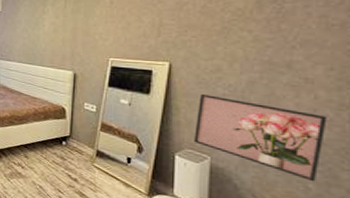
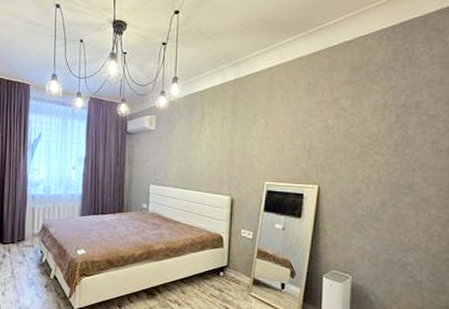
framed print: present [194,93,327,182] -> none [339,215,437,291]

